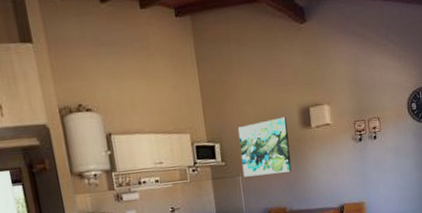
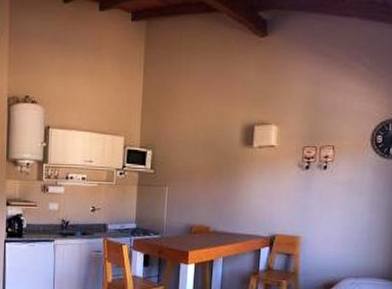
wall art: present [237,117,292,177] -> none [170,132,228,190]

